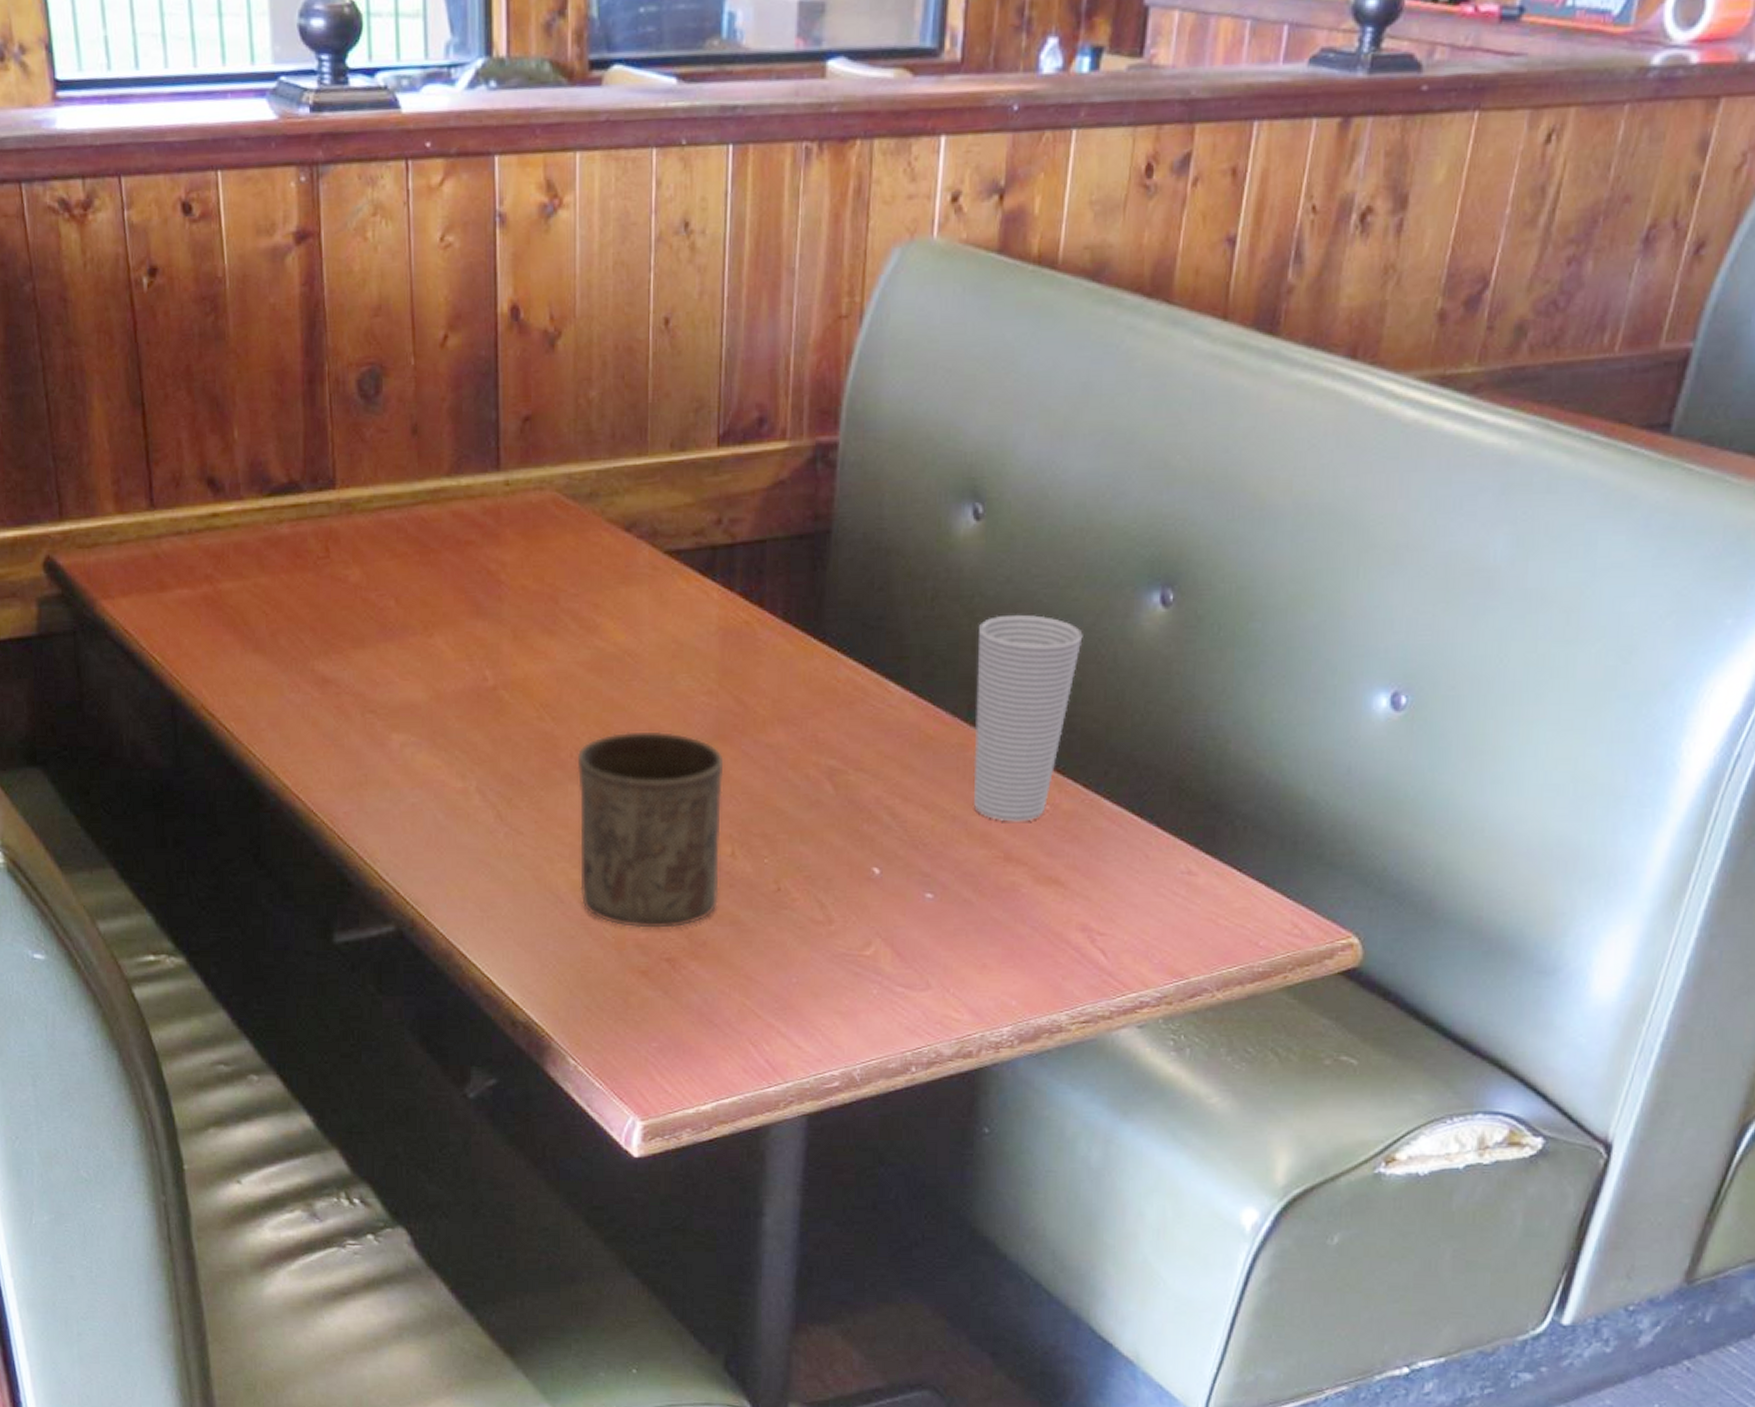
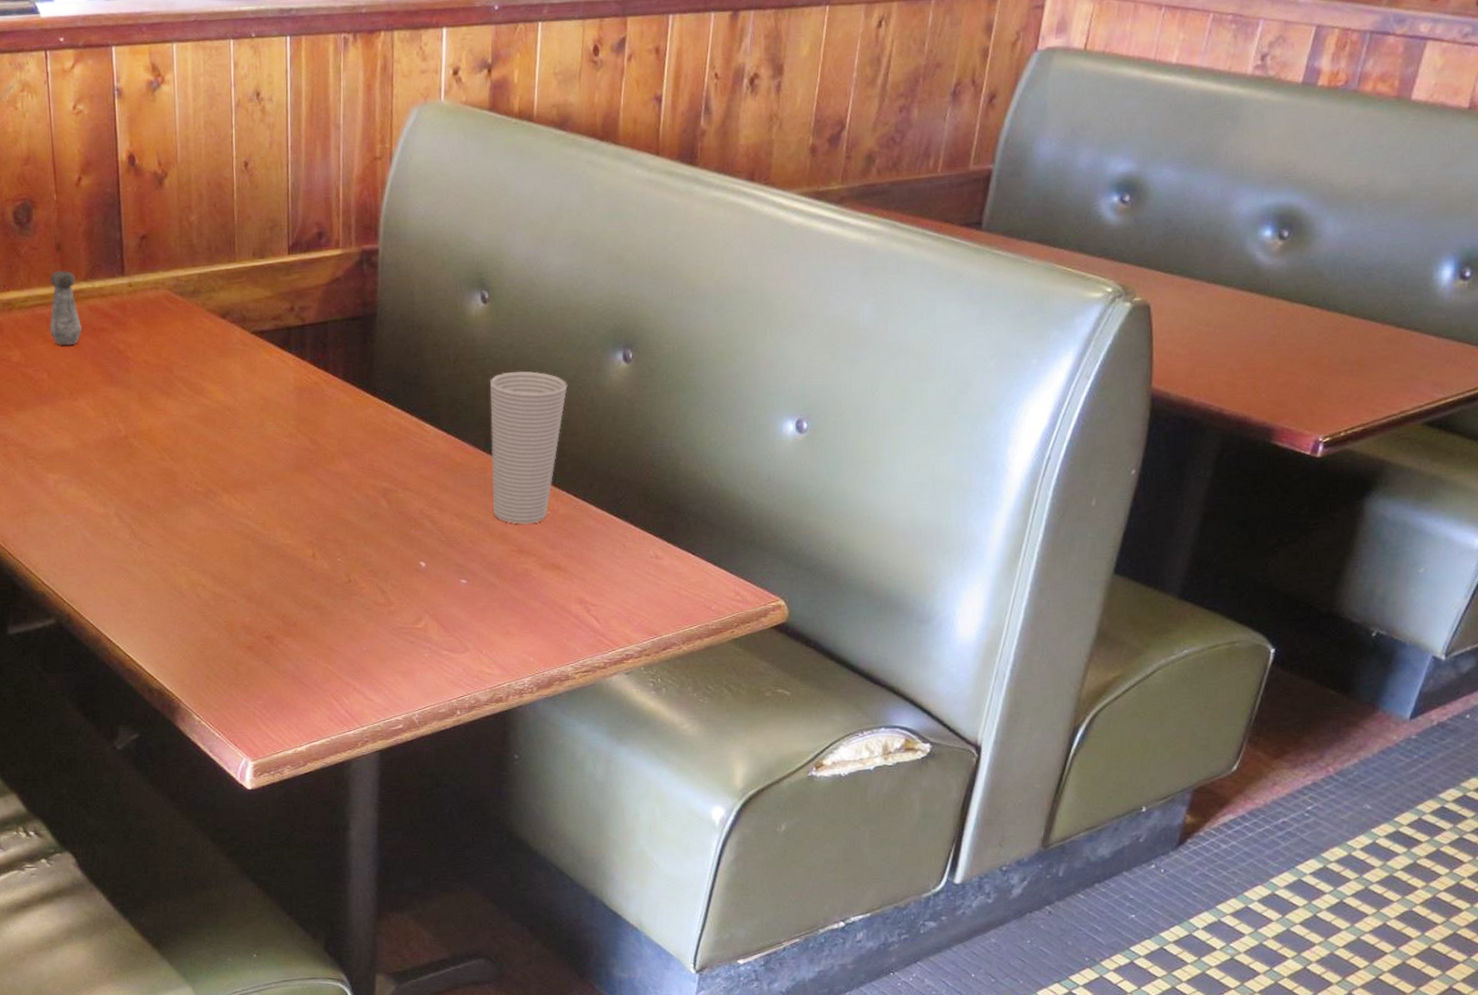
salt shaker: none [399,461,442,564] -> present [49,270,82,346]
cup: present [577,731,724,928] -> none [191,465,305,614]

